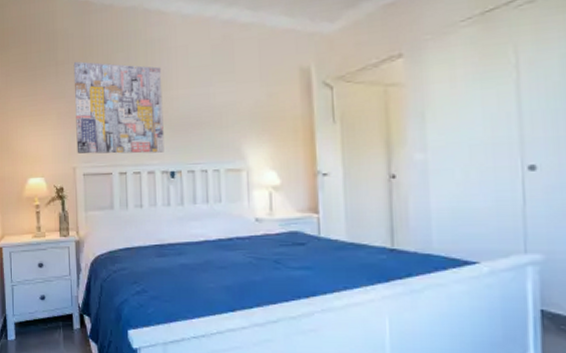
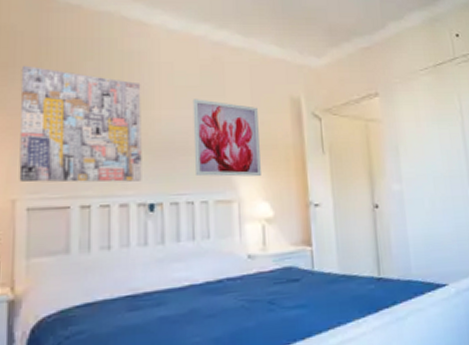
wall art: none [205,77,269,148] -> present [192,99,261,177]

